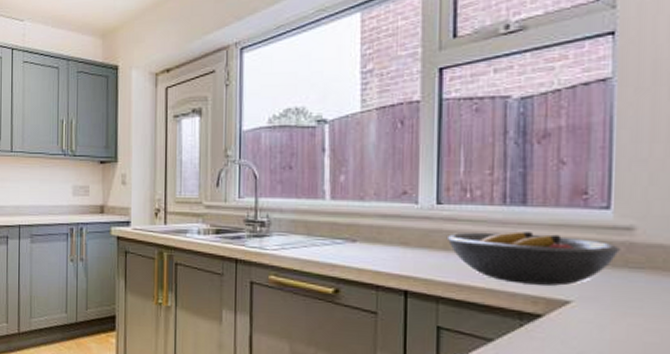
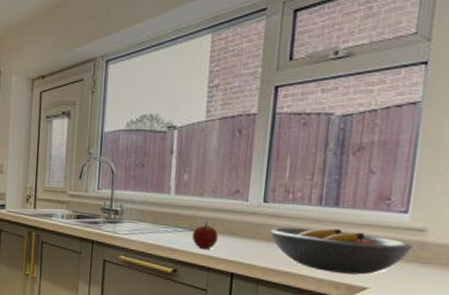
apple: none [354,230,386,263] -> present [192,221,219,249]

